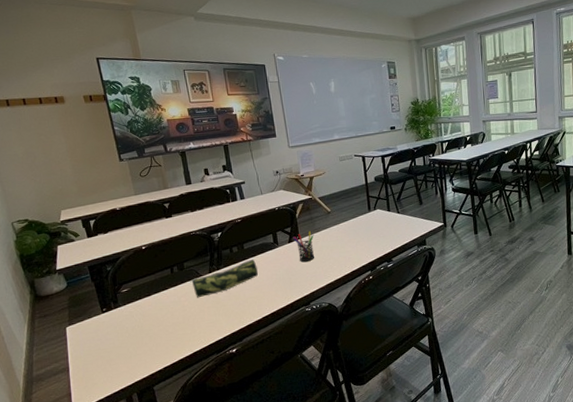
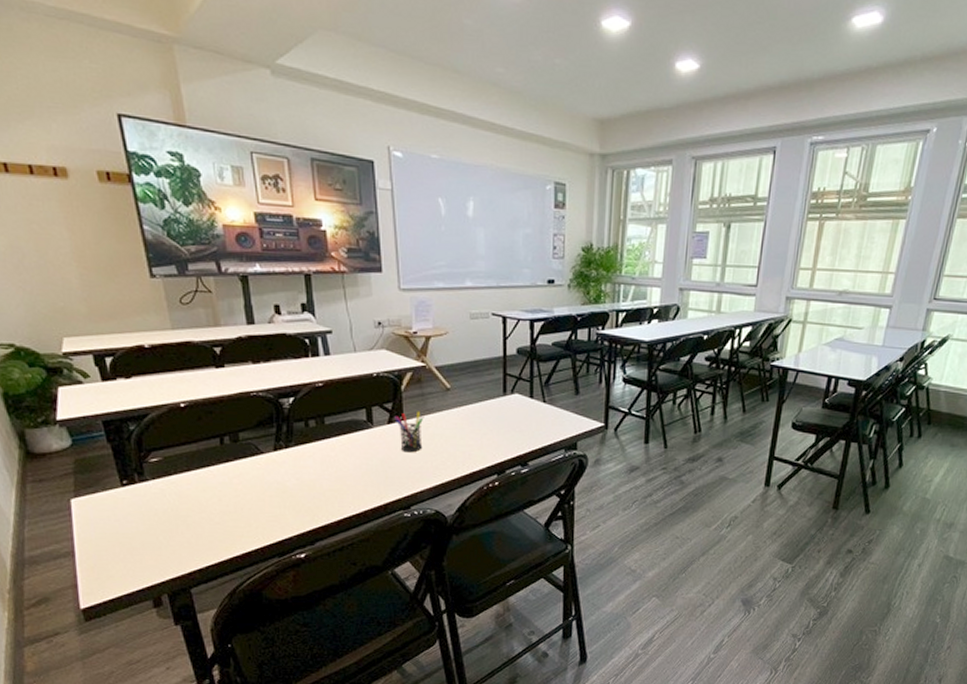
pencil case: present [190,259,258,298] -> none [247,440,342,482]

